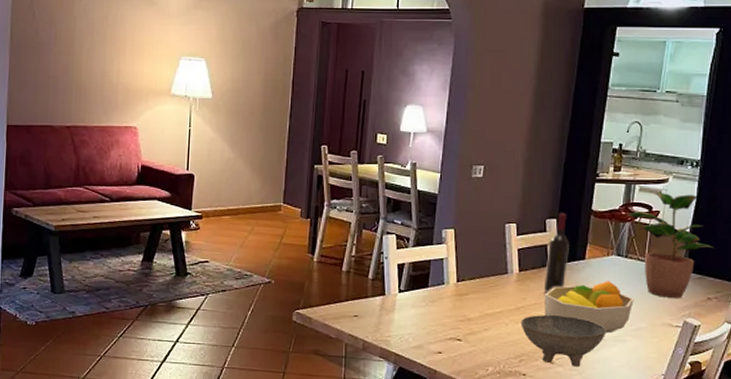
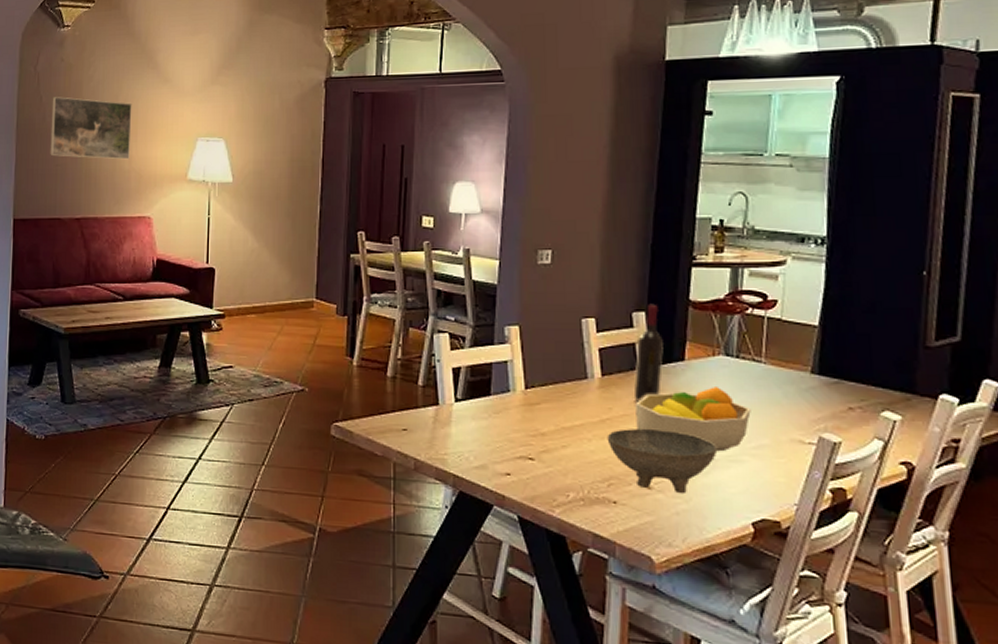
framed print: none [42,13,121,74] -> present [50,97,132,160]
potted plant: present [627,193,716,298] -> none [734,277,855,408]

